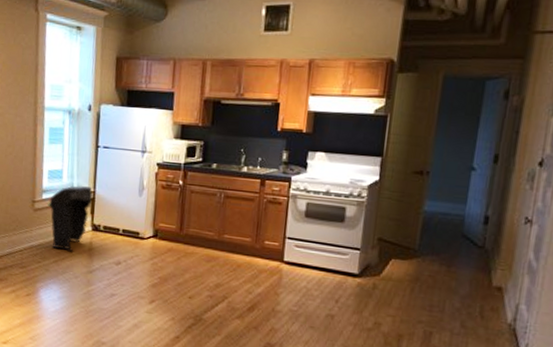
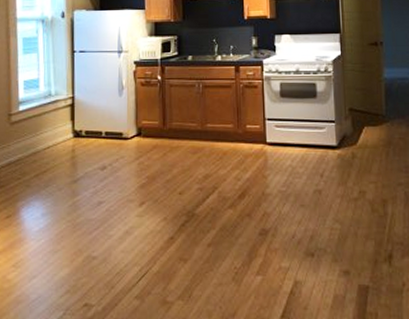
trash can: present [48,186,93,251] -> none [25,93,72,162]

